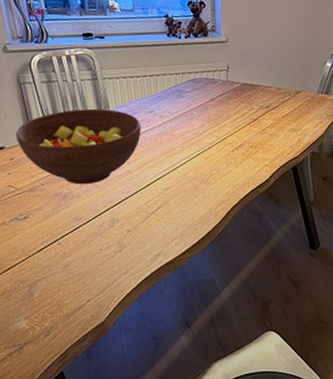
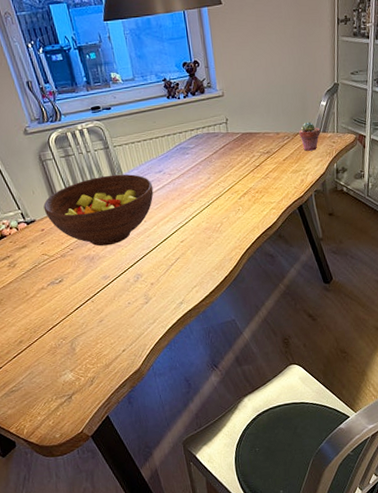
potted succulent: none [301,81,322,111] -> present [299,121,320,151]

